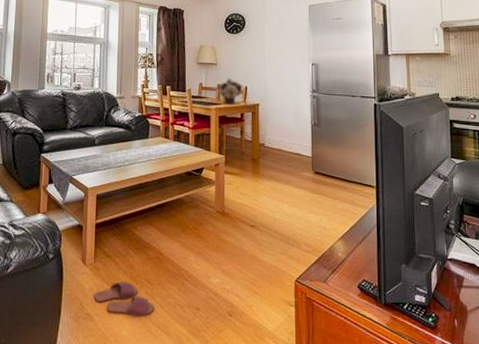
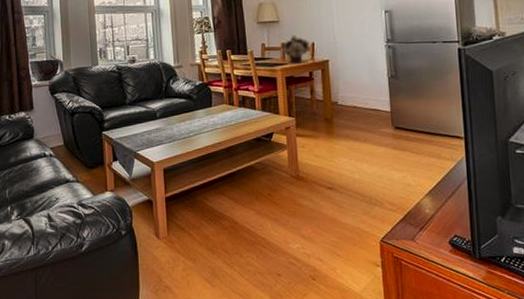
slippers: present [94,282,154,316] -> none [170,252,234,285]

